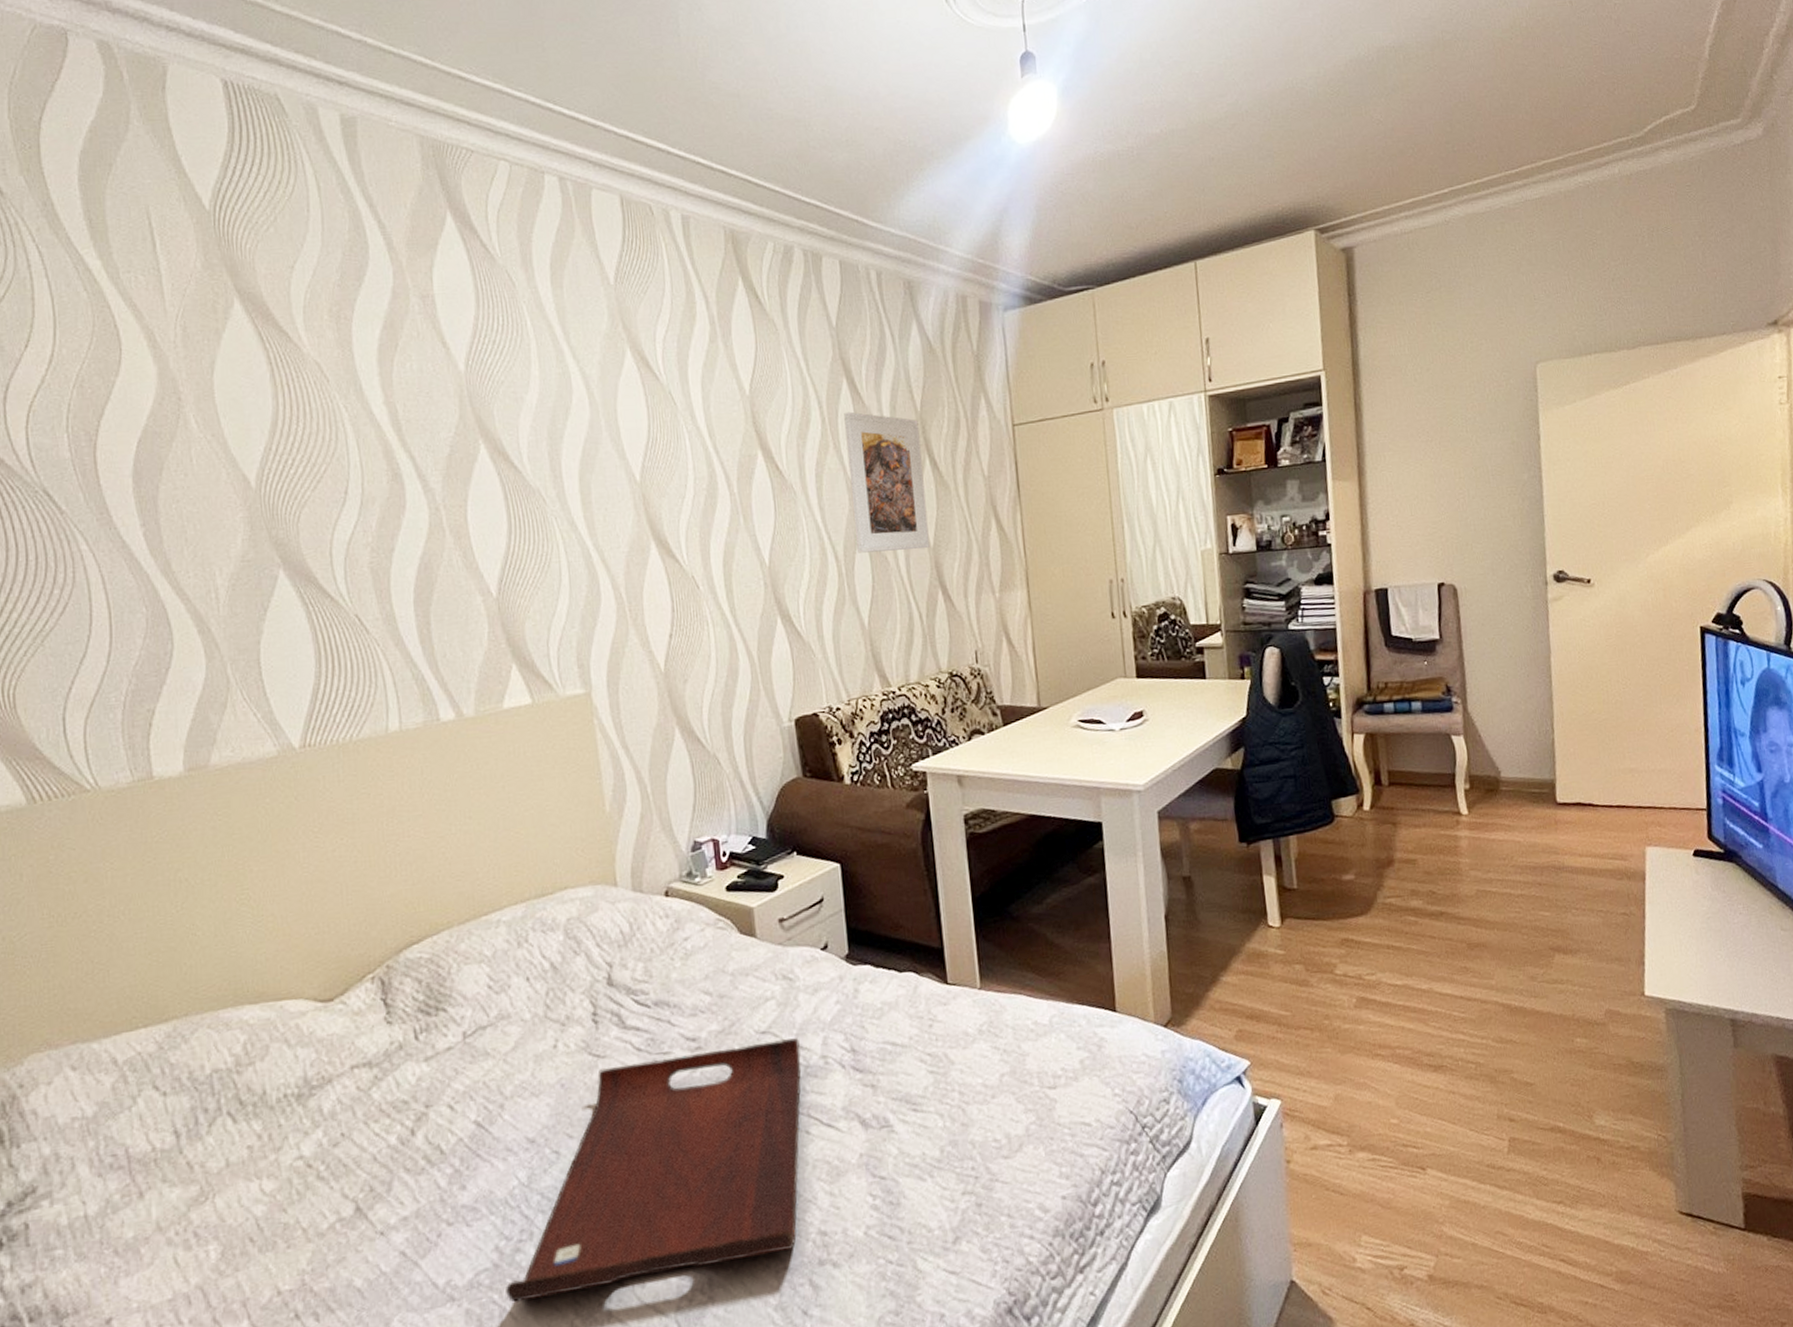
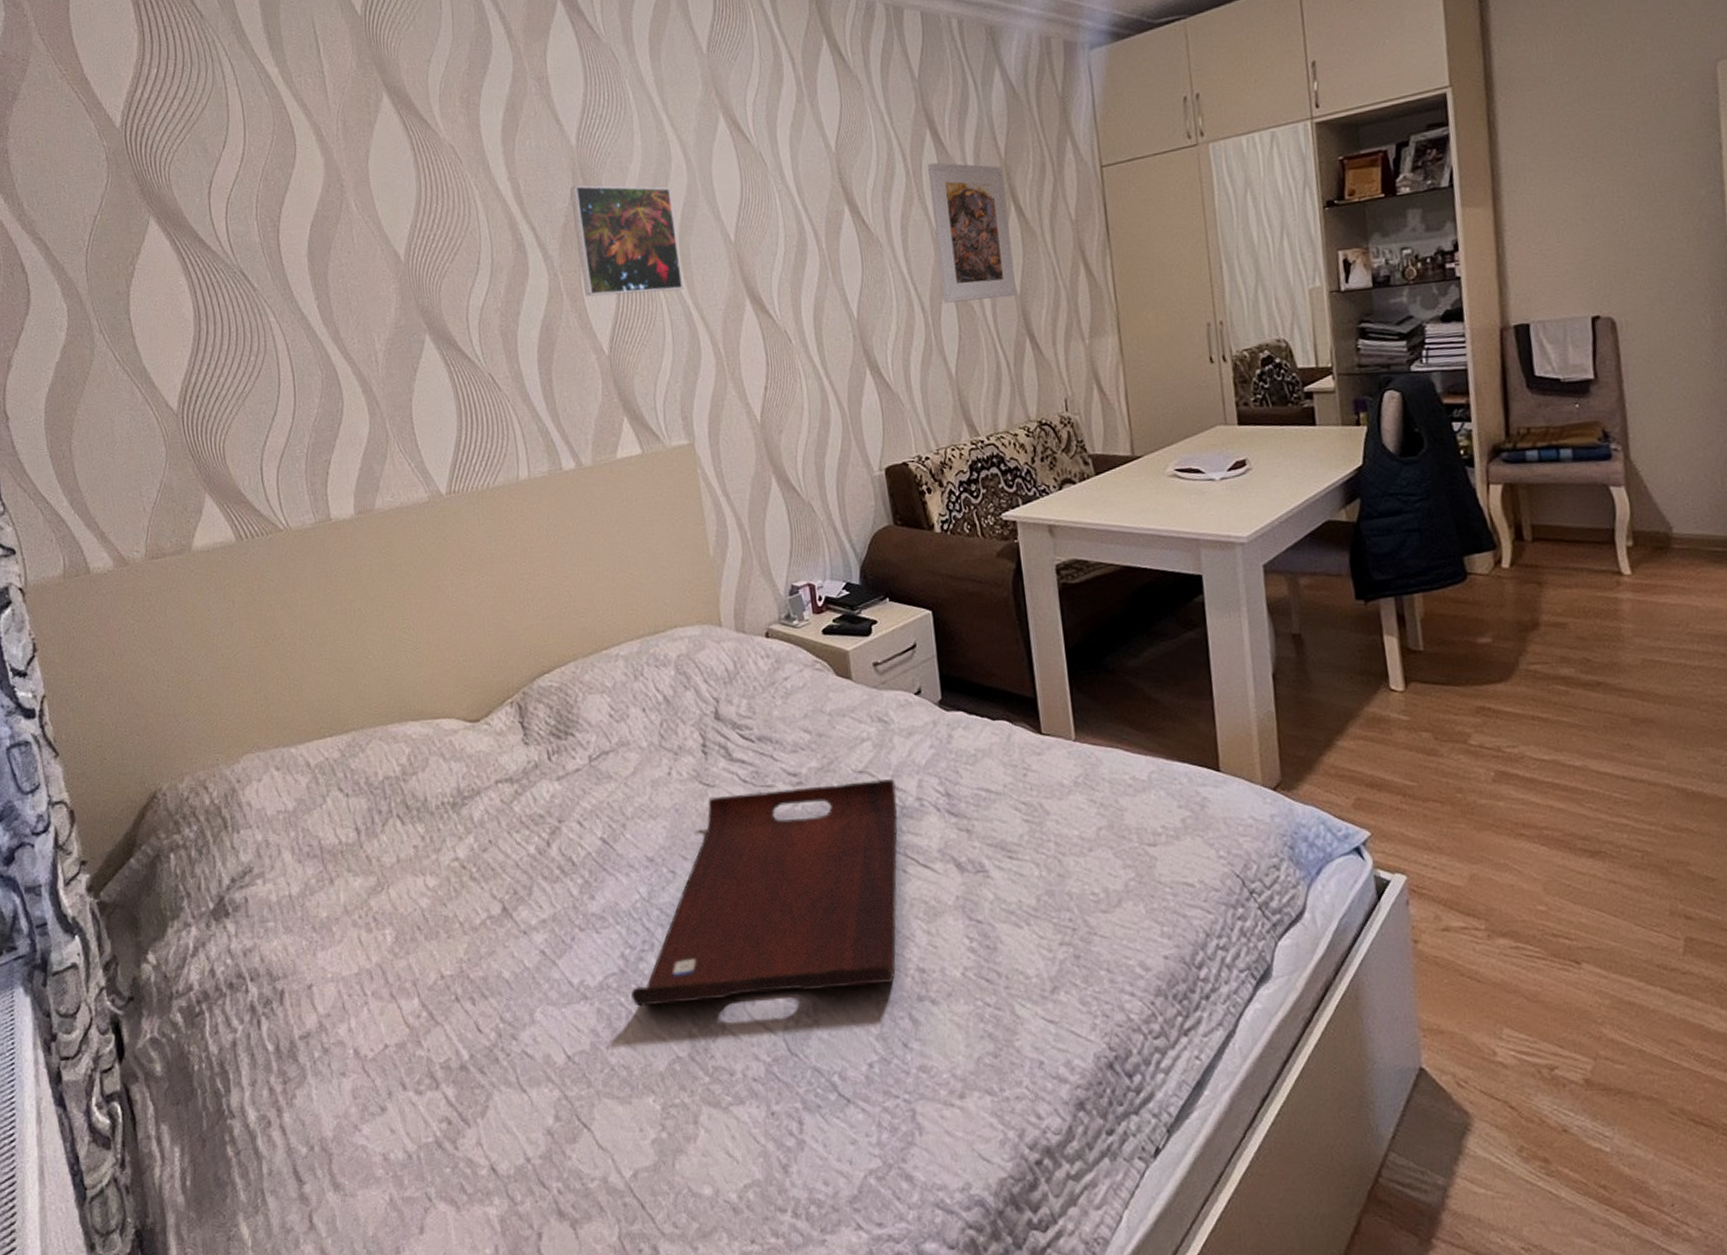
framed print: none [456,414,583,534] -> present [570,185,684,297]

